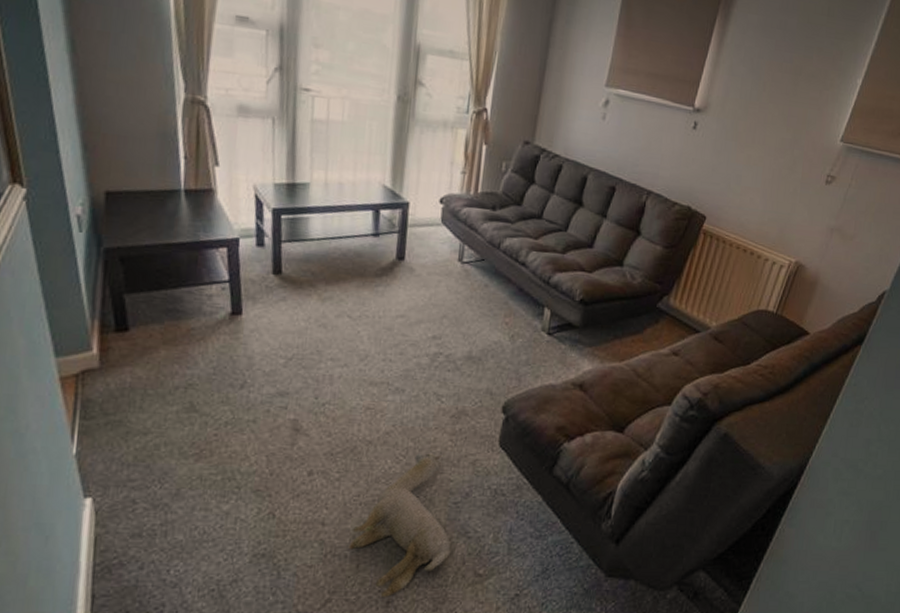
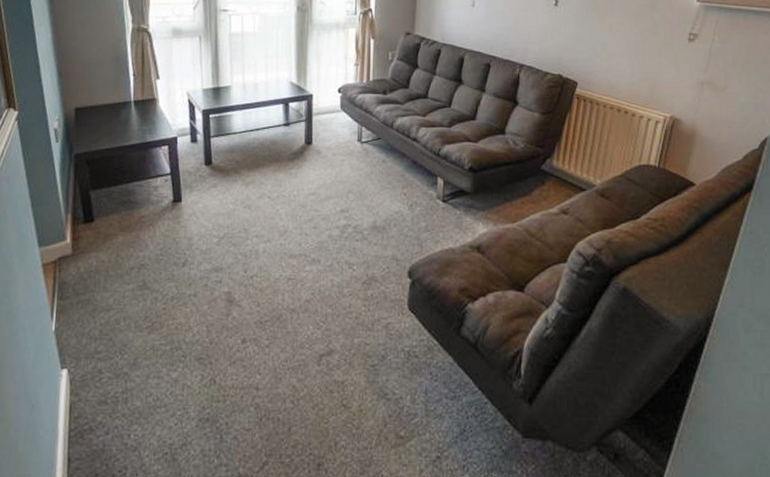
plush toy: present [348,453,451,597] -> none [280,318,373,460]

